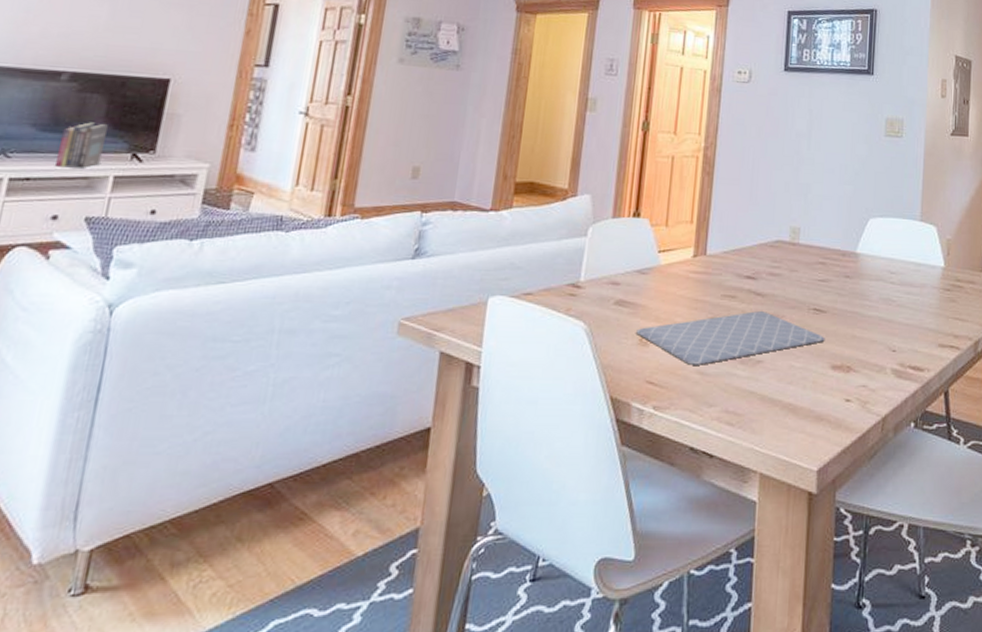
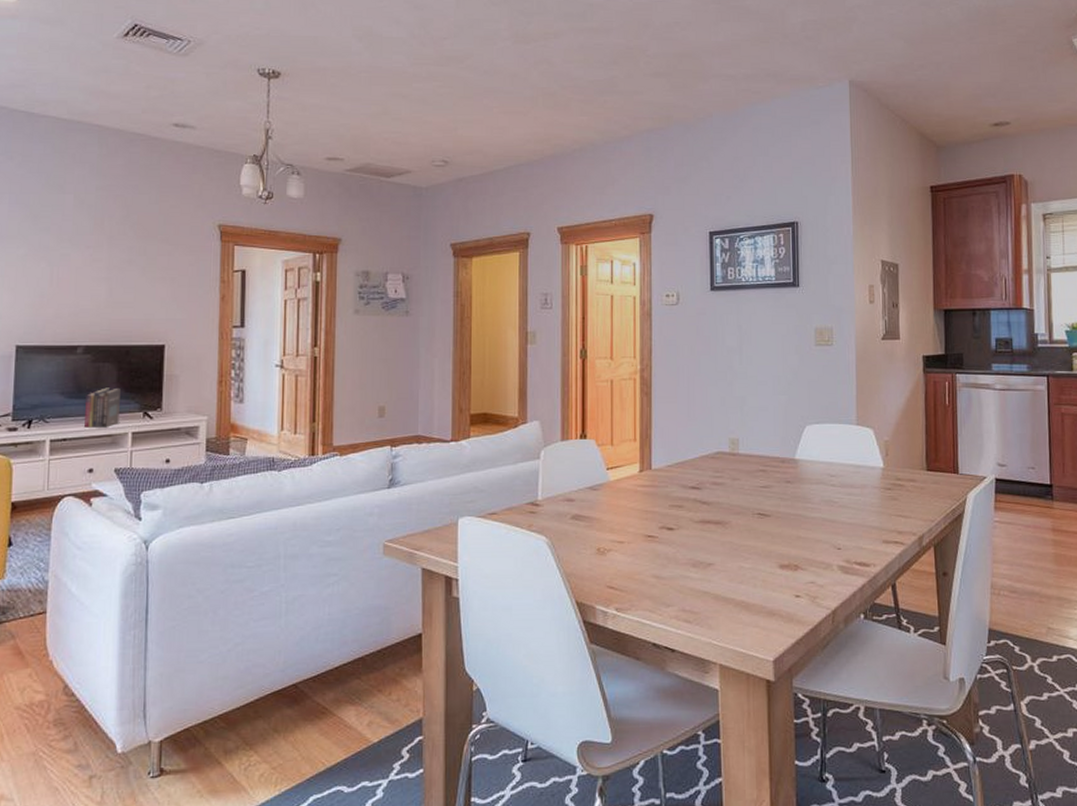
placemat: present [636,311,825,365] -> none [594,518,771,570]

